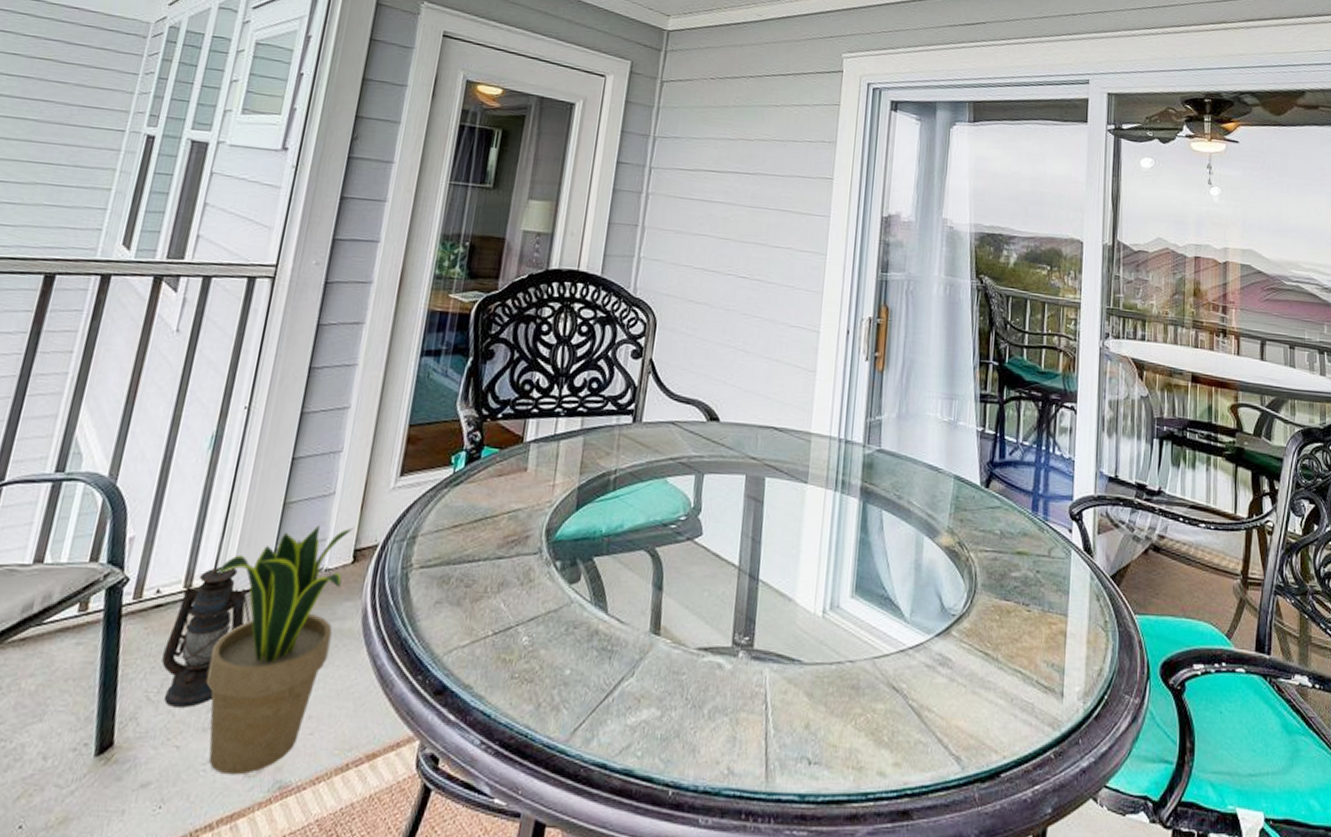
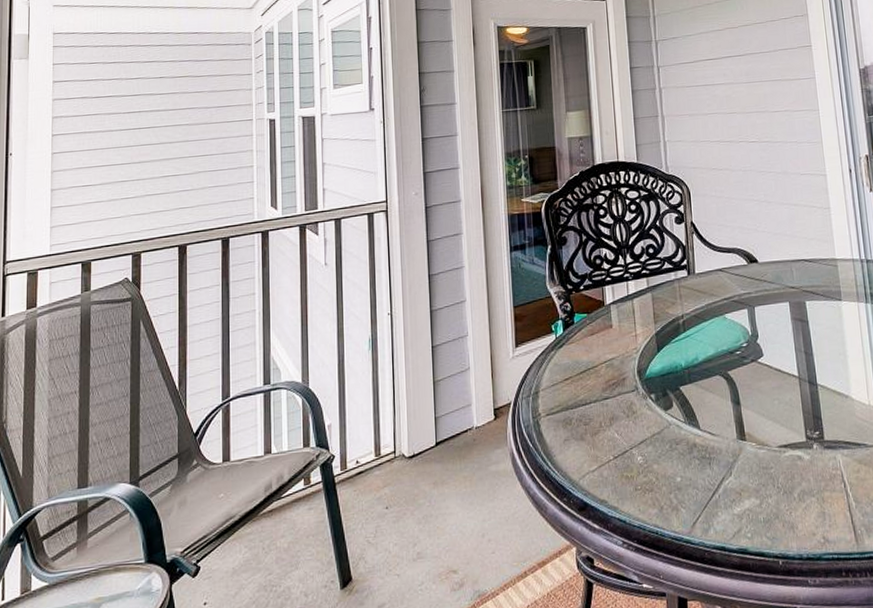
lantern: present [161,567,251,708] -> none [372,437,429,546]
potted plant: present [206,525,354,775] -> none [395,393,493,591]

